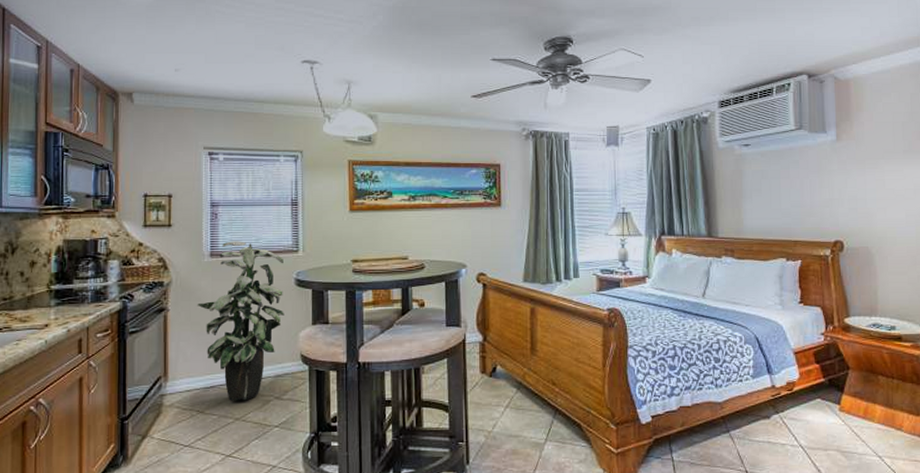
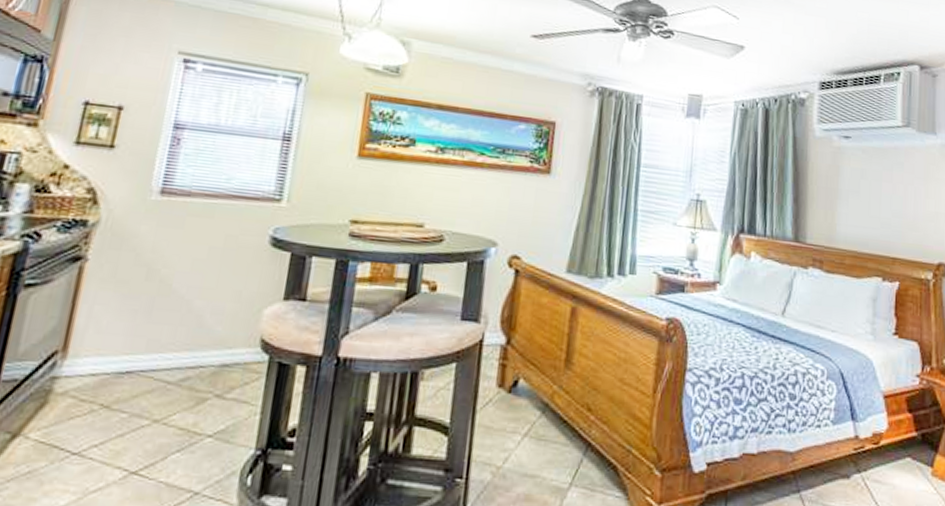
indoor plant: present [197,241,284,401] -> none [129,176,260,396]

